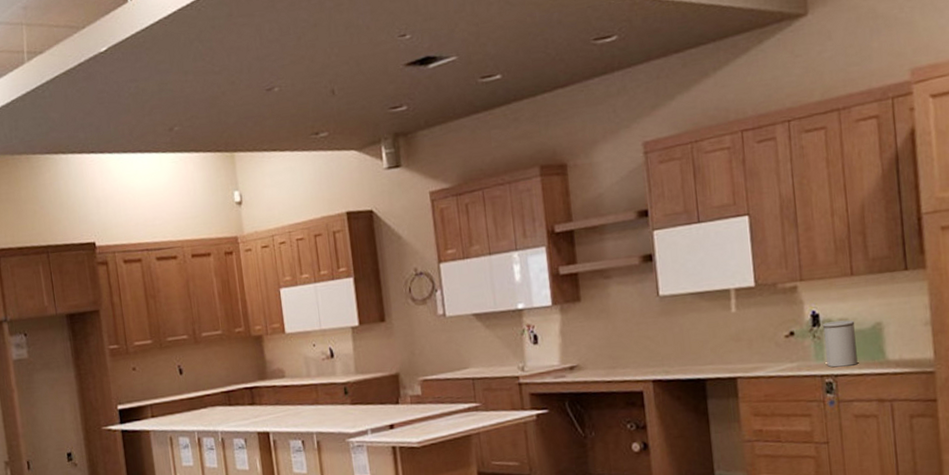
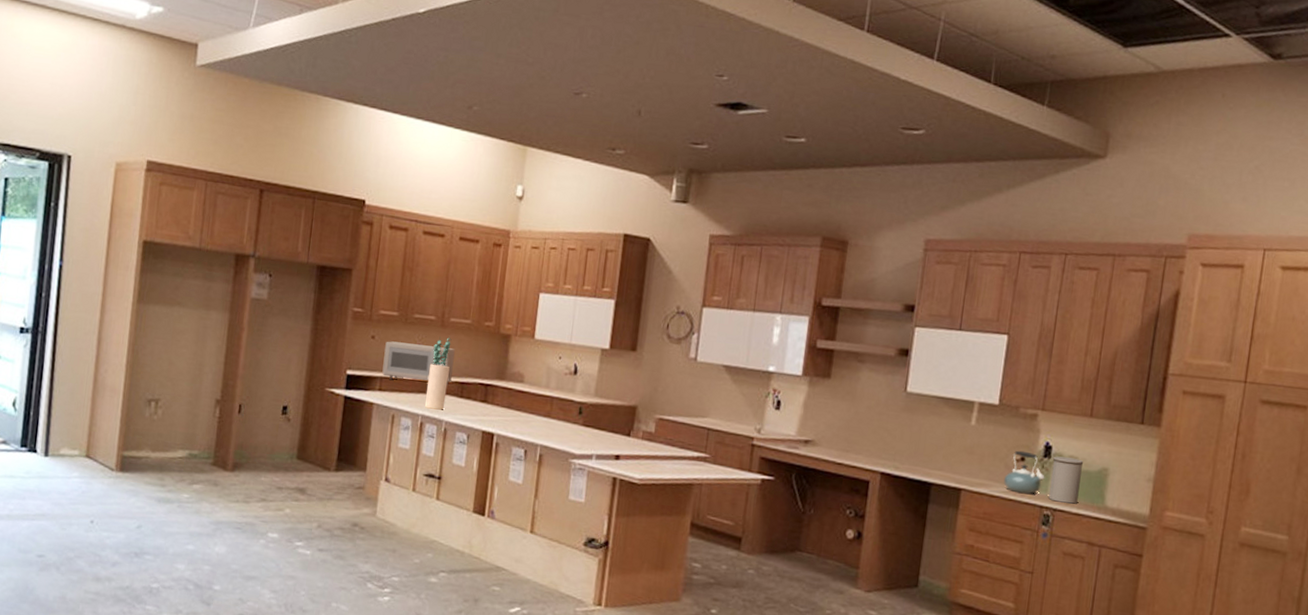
microwave: none [147,361,217,405] -> present [382,341,455,385]
vase: none [192,350,217,424] -> present [424,335,452,410]
kettle: none [777,325,819,368] -> present [1004,450,1045,495]

